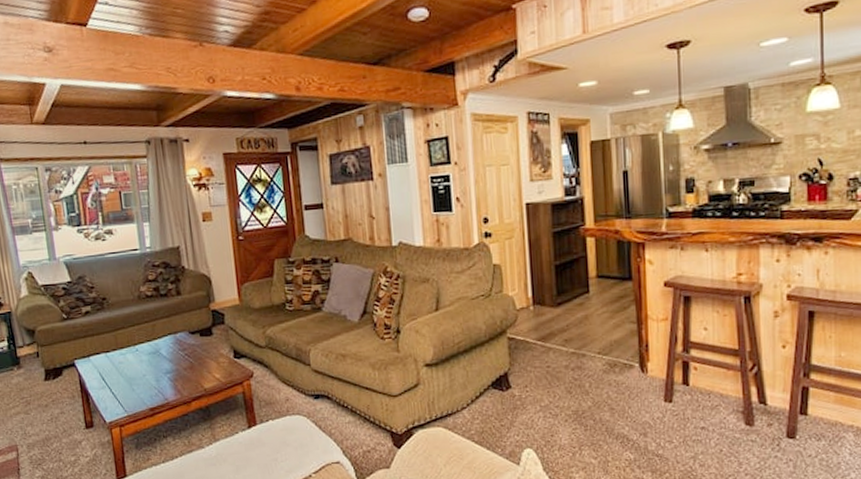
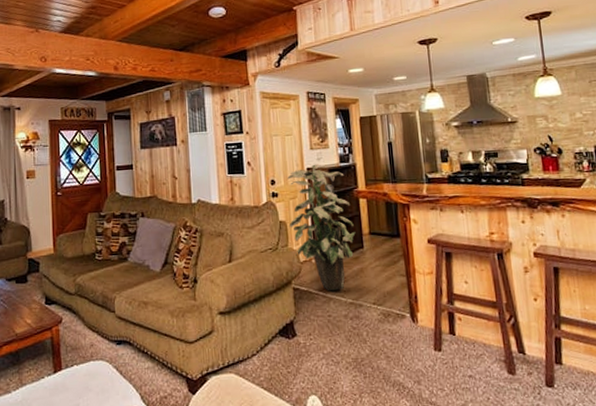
indoor plant: none [503,198,581,341] -> present [287,164,356,291]

